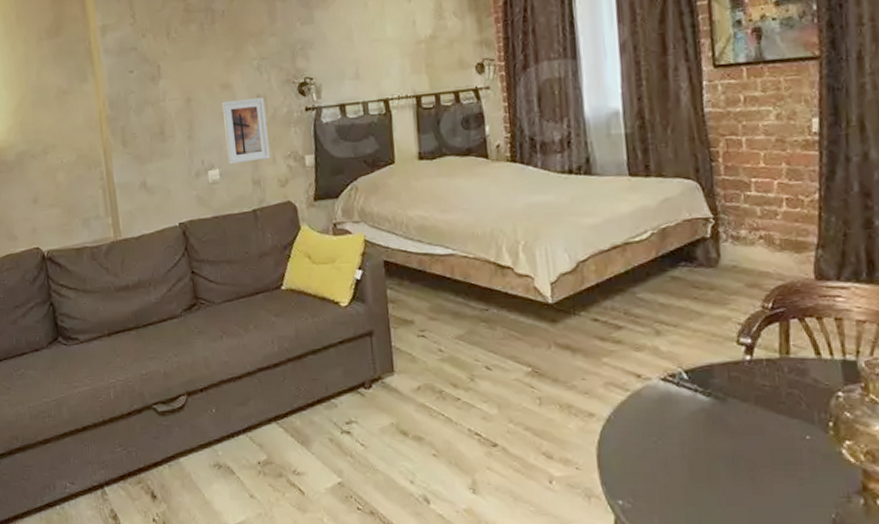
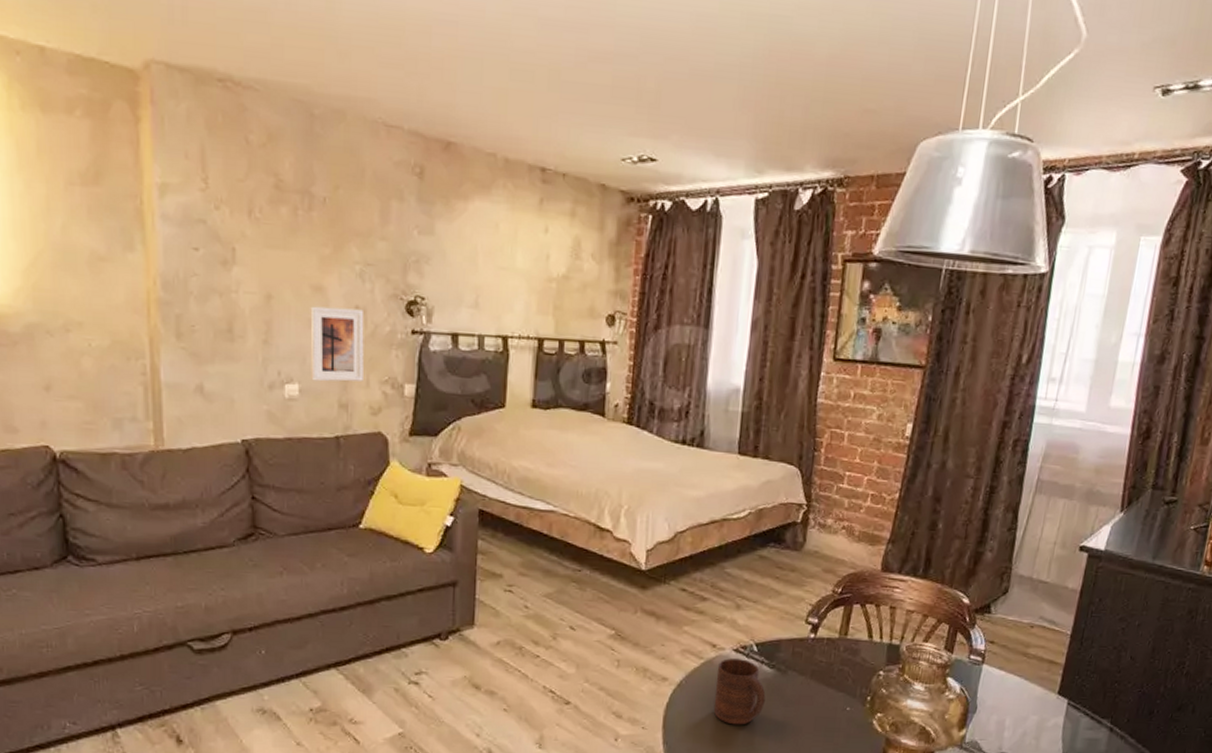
cup: none [646,388,707,461] -> present [713,658,766,725]

